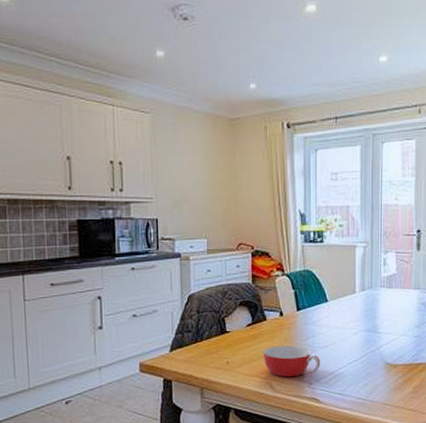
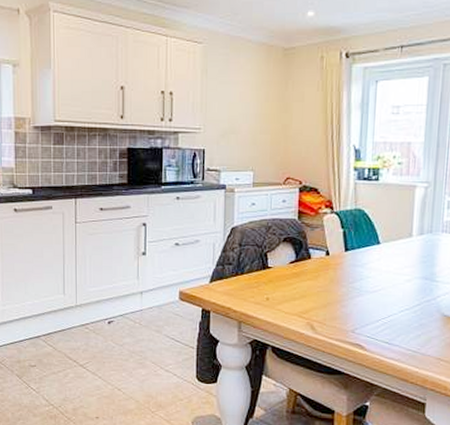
bowl: present [263,345,321,377] -> none [305,286,368,319]

